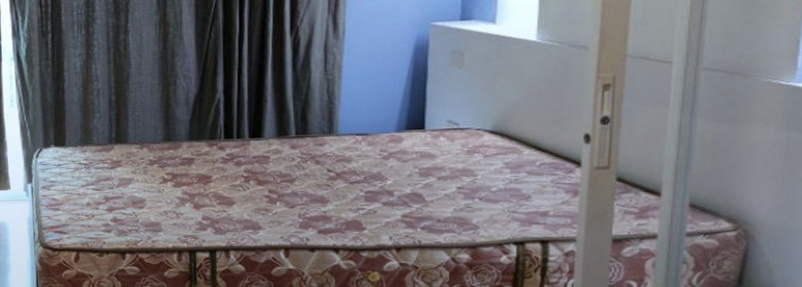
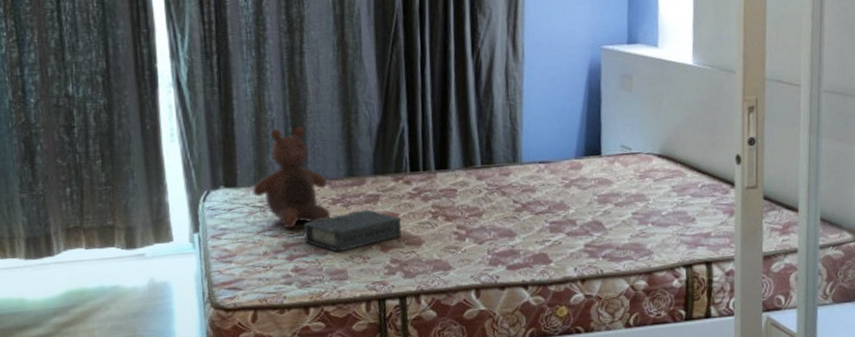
stuffed bear: none [79,96,148,185] -> present [253,126,331,229]
book: none [123,171,214,207] -> present [304,209,402,253]

